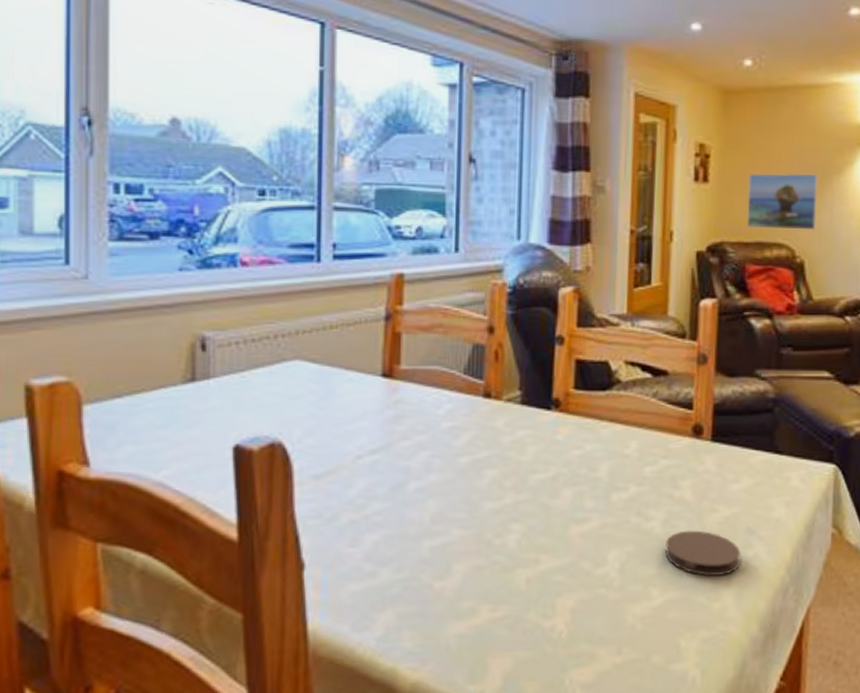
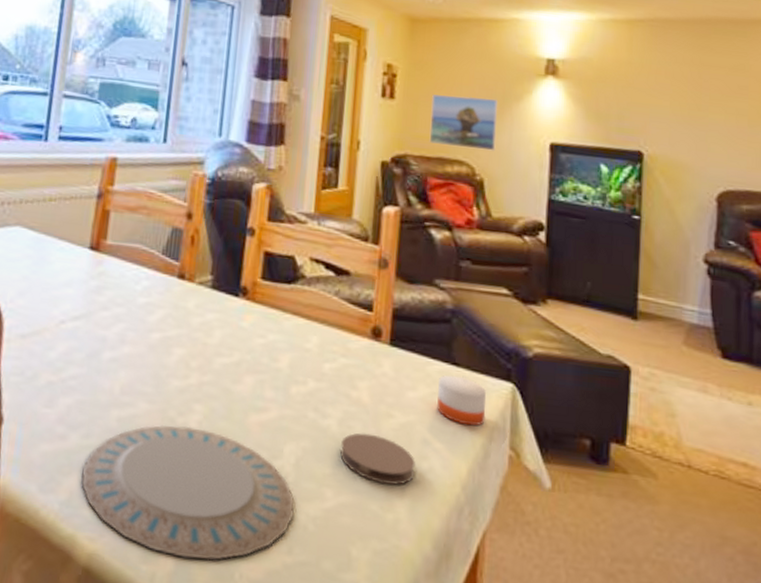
plate: none [397,546,621,673] -> present [81,424,295,561]
candle: none [761,463,810,510] -> present [437,375,487,426]

